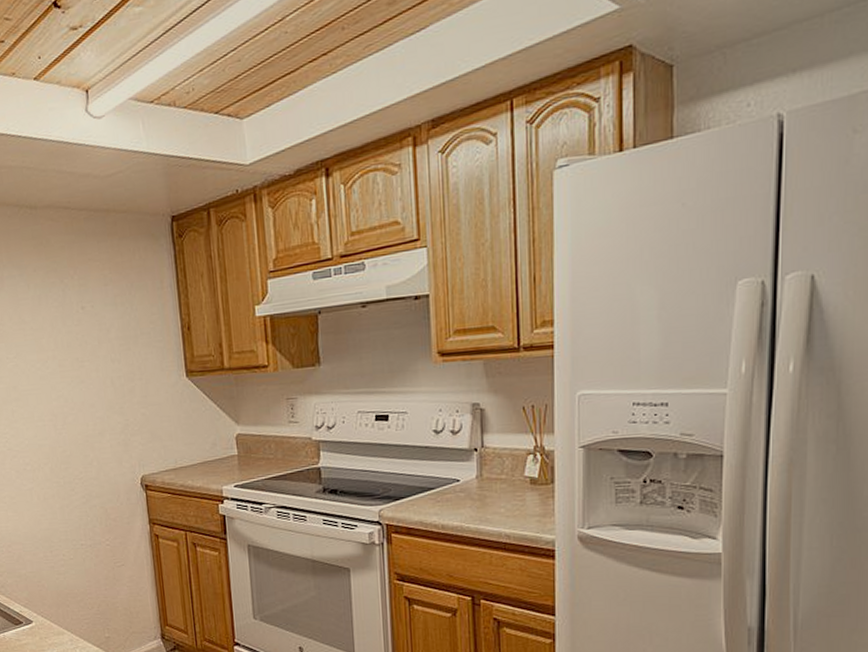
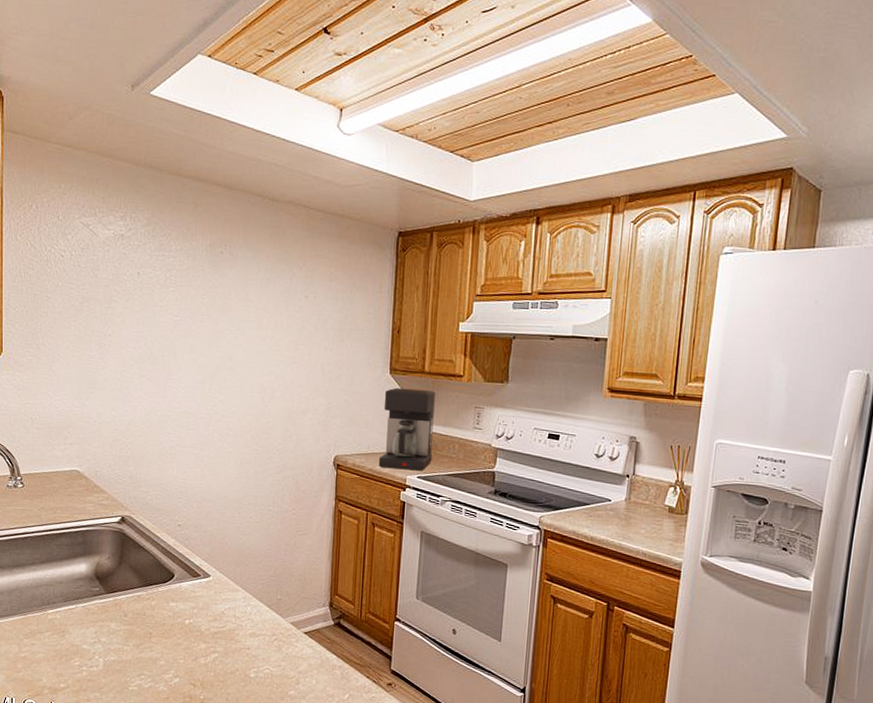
coffee maker: none [185,387,248,481] -> present [379,387,435,471]

